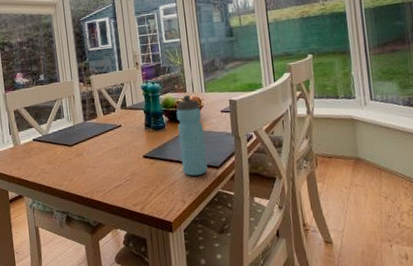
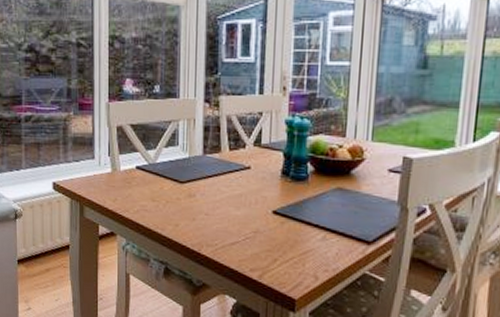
water bottle: present [176,95,208,176] -> none [321,141,361,248]

